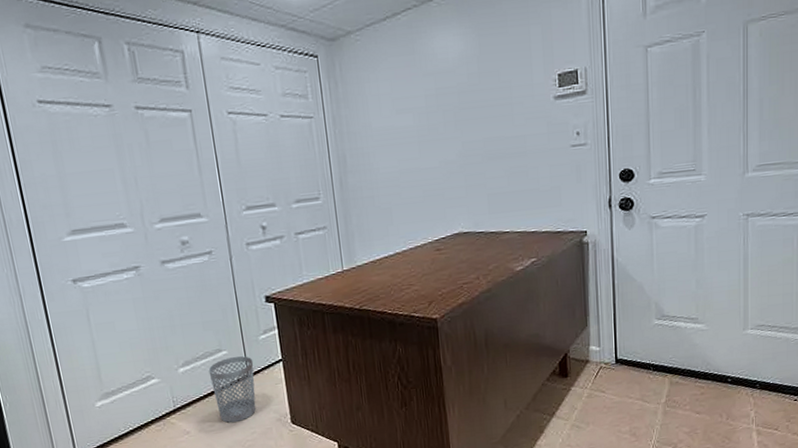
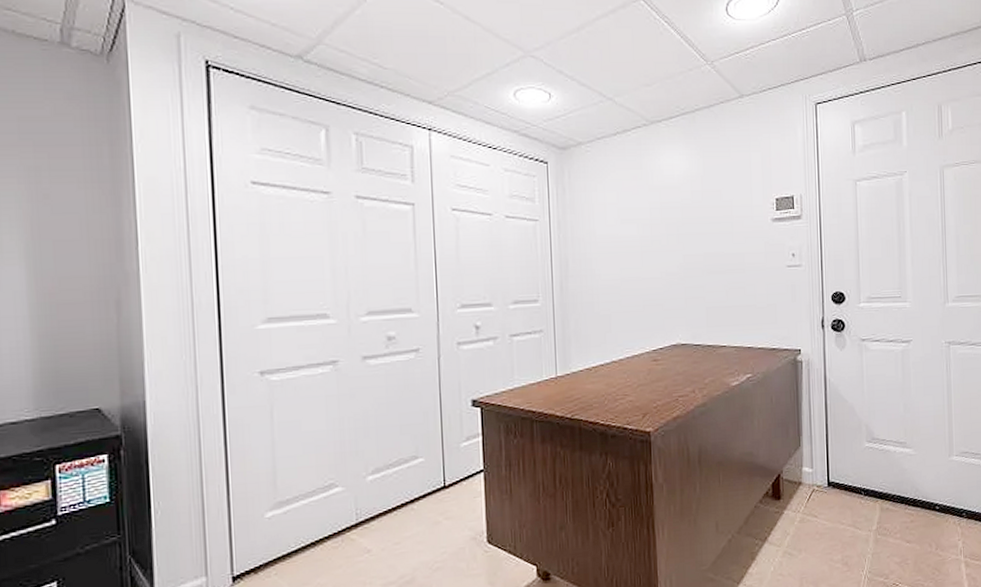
wastebasket: present [208,356,256,423] -> none [400,465,452,541]

